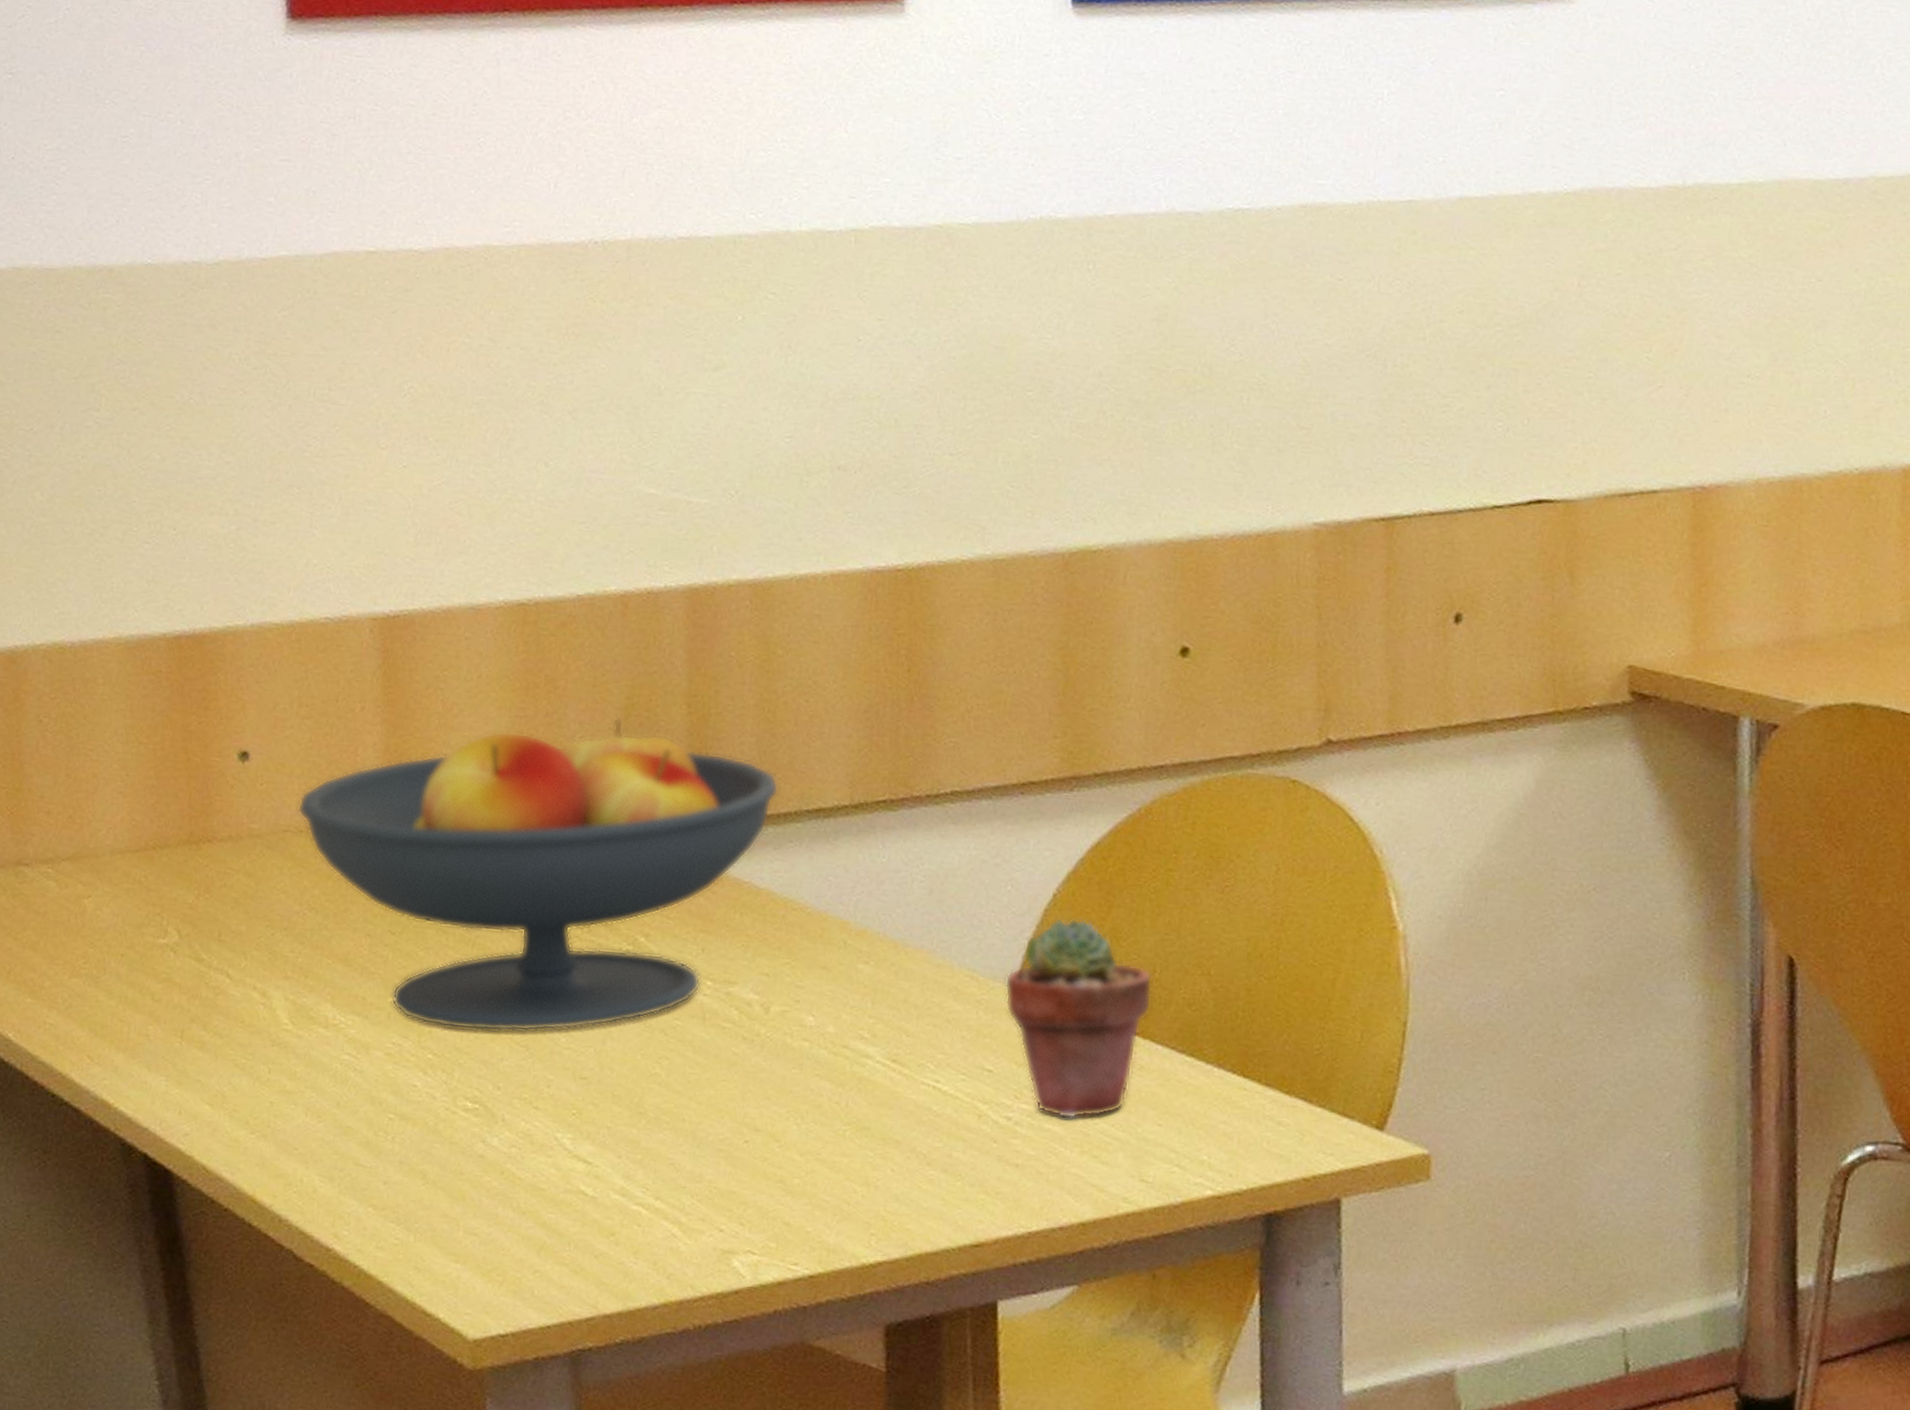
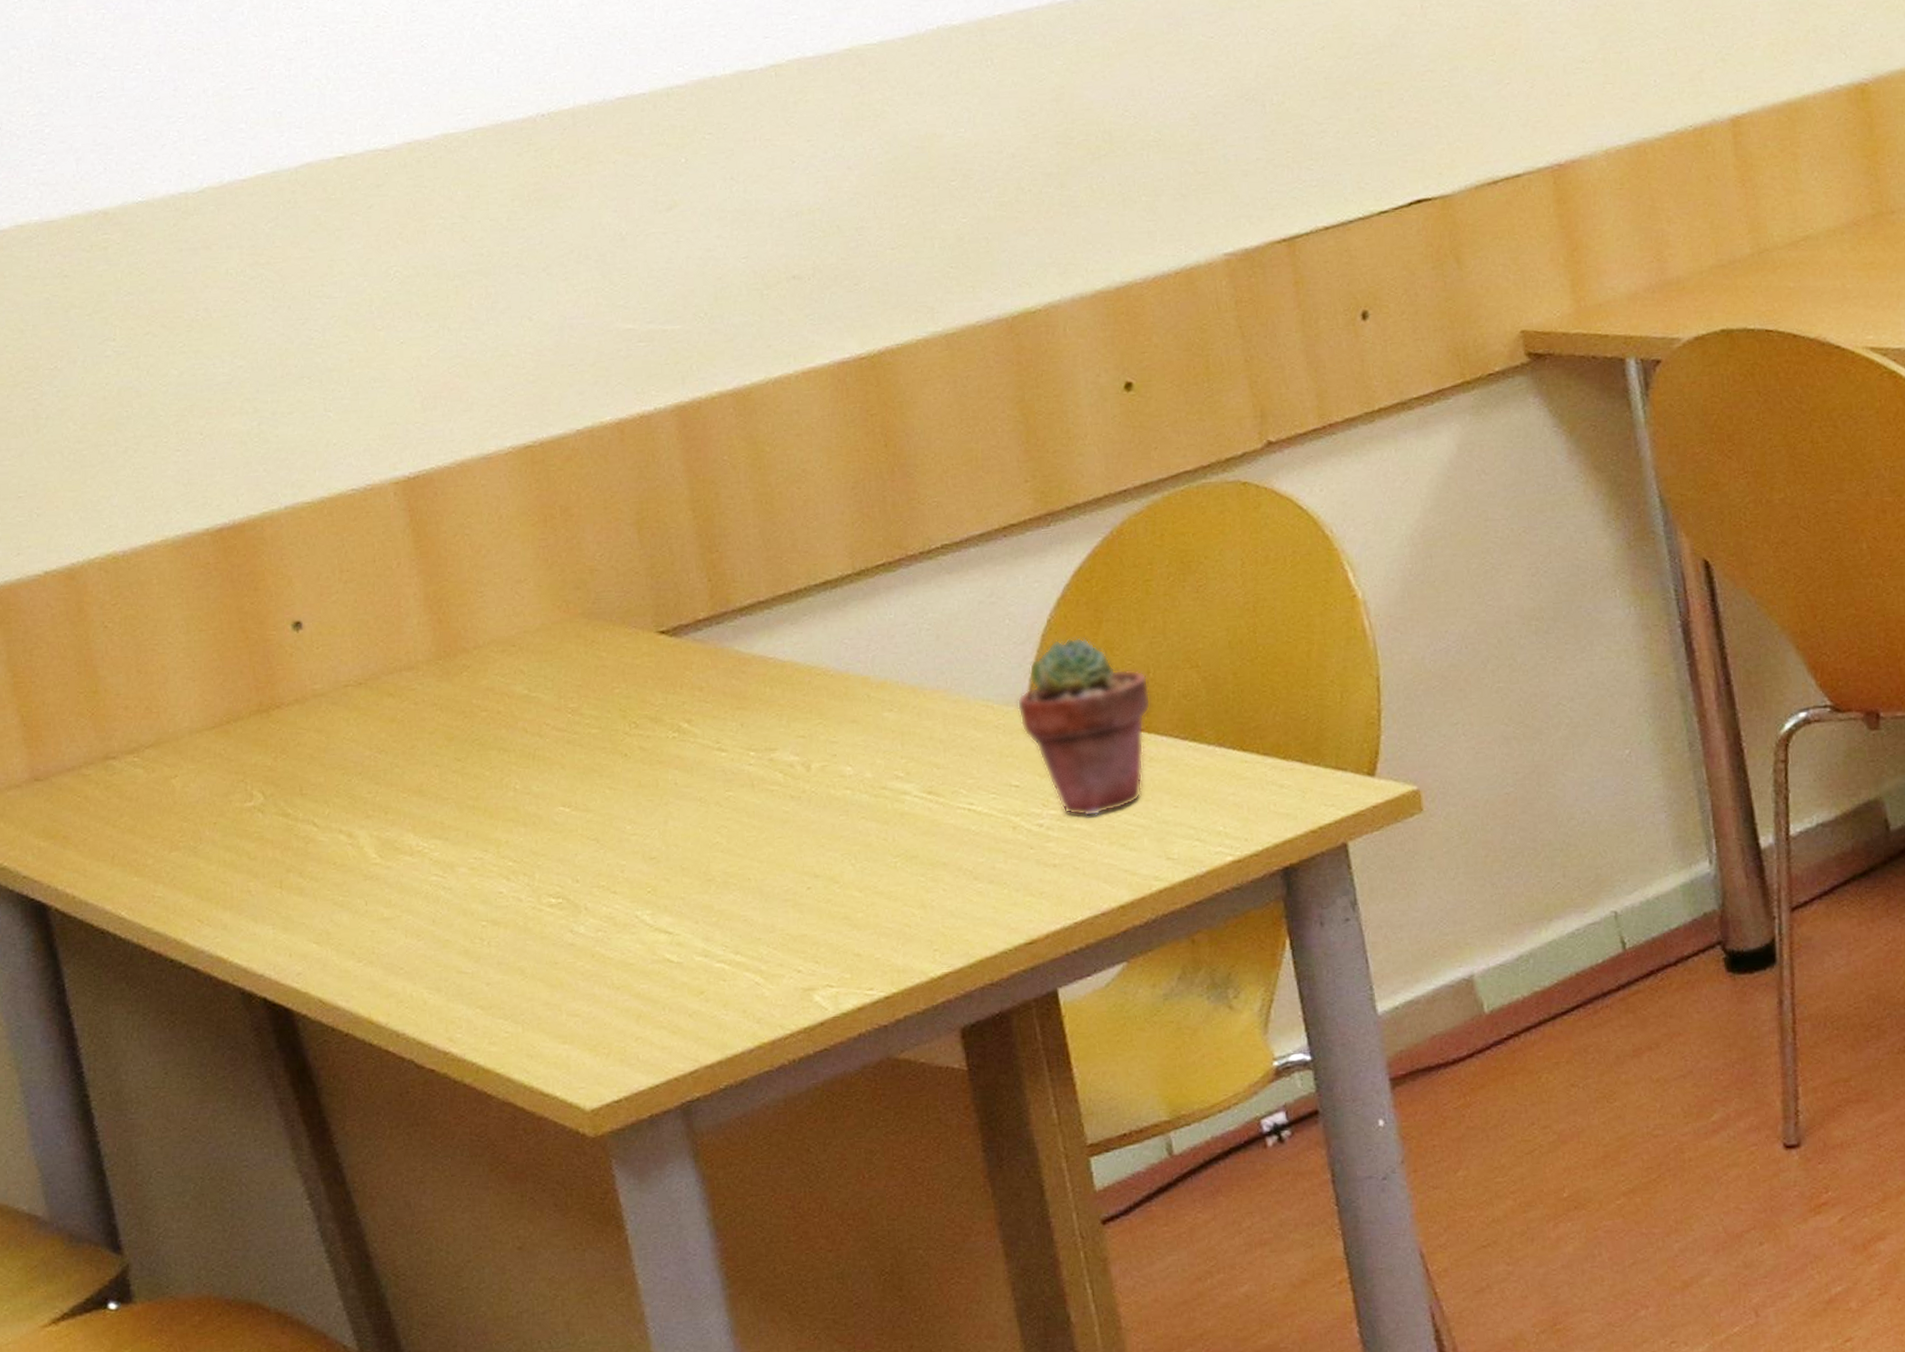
fruit bowl: present [297,717,779,1032] -> none [353,531,787,836]

